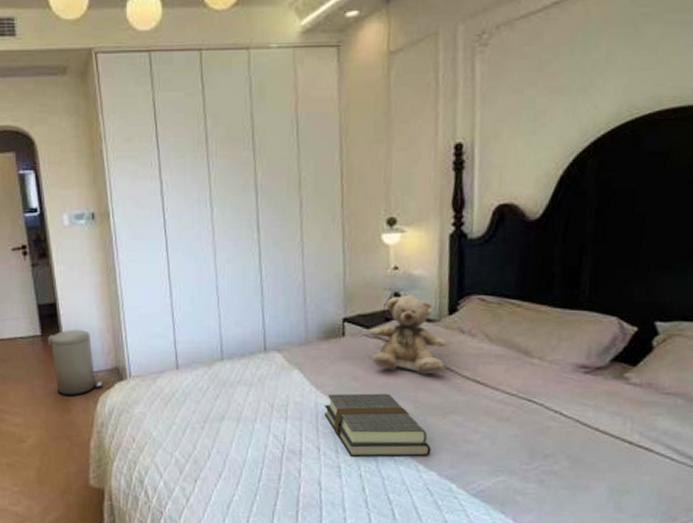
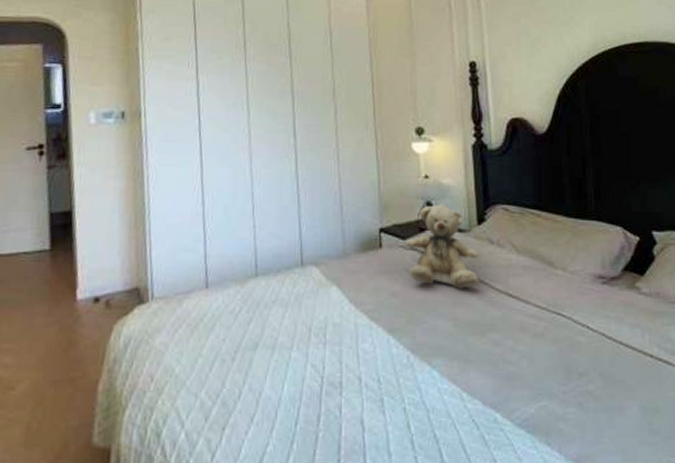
pedal bin: present [47,329,103,397] -> none [56,242,120,326]
book: present [324,393,431,457] -> none [364,311,473,386]

